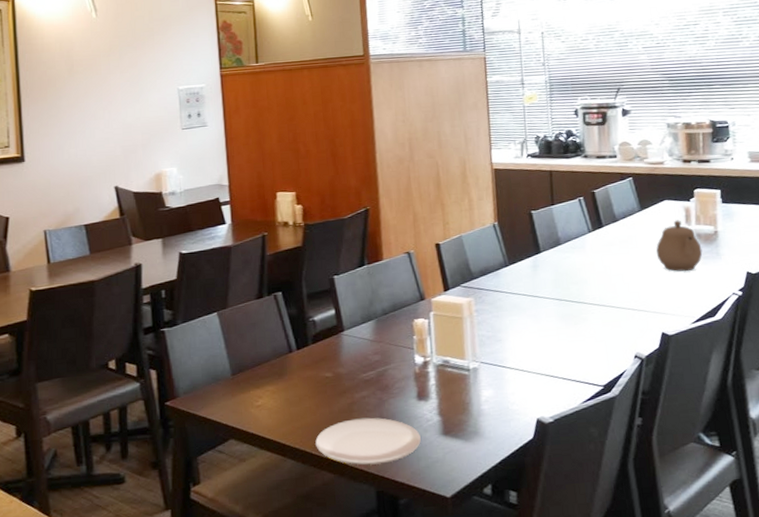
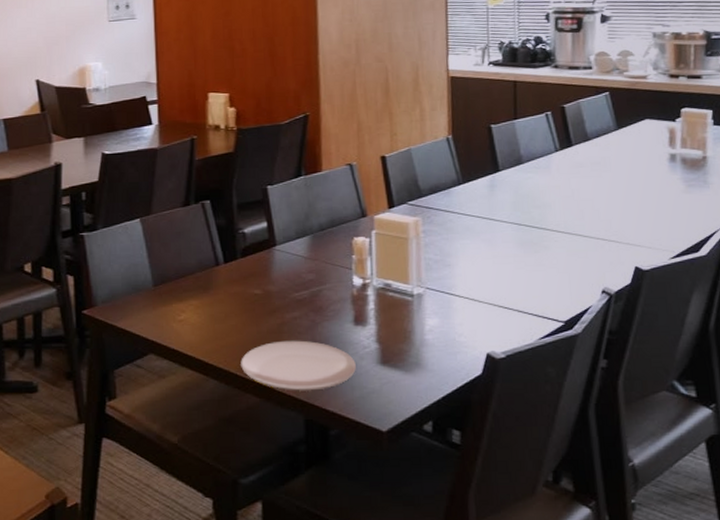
teapot: present [656,220,703,272] -> none [632,142,688,201]

